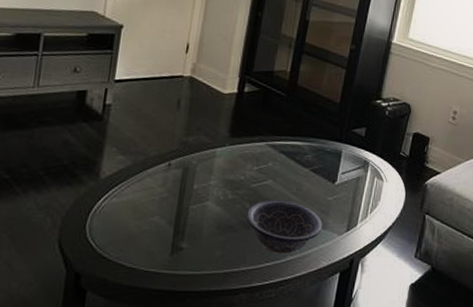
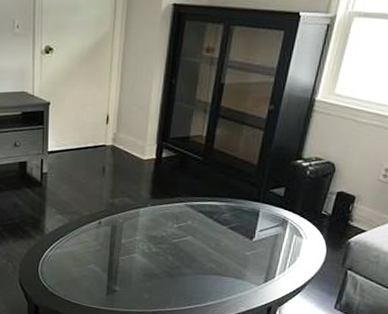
decorative bowl: present [245,199,322,254] -> none [168,253,241,300]

